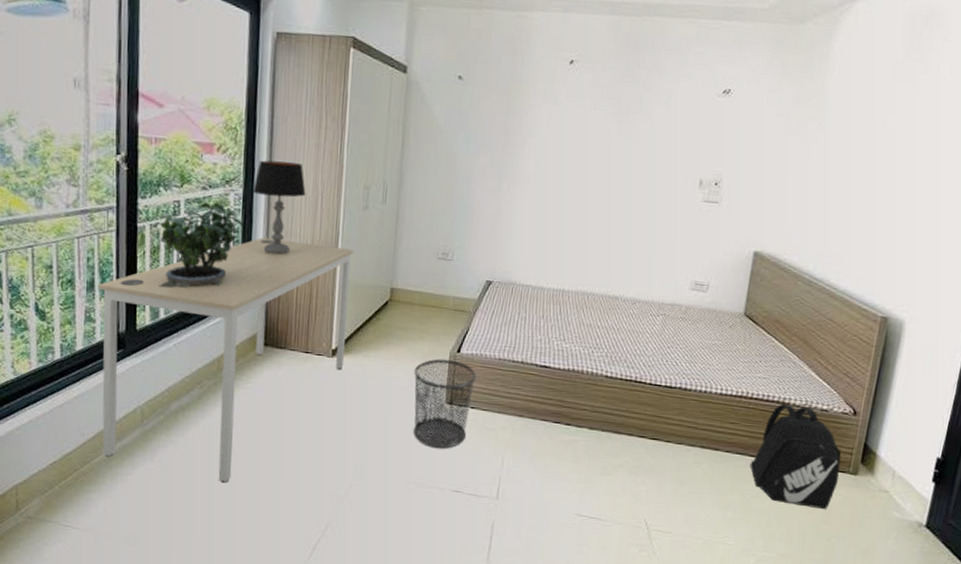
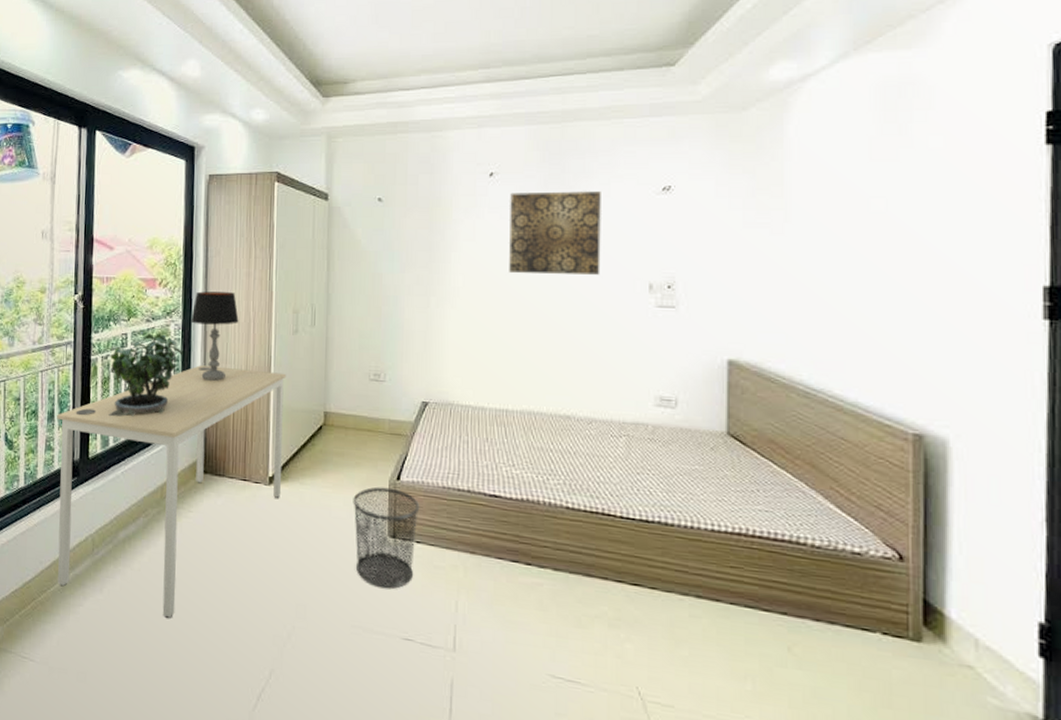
wall art: none [578,82,670,169] -> present [509,191,601,275]
backpack: present [750,403,842,510] -> none [766,544,896,688]

